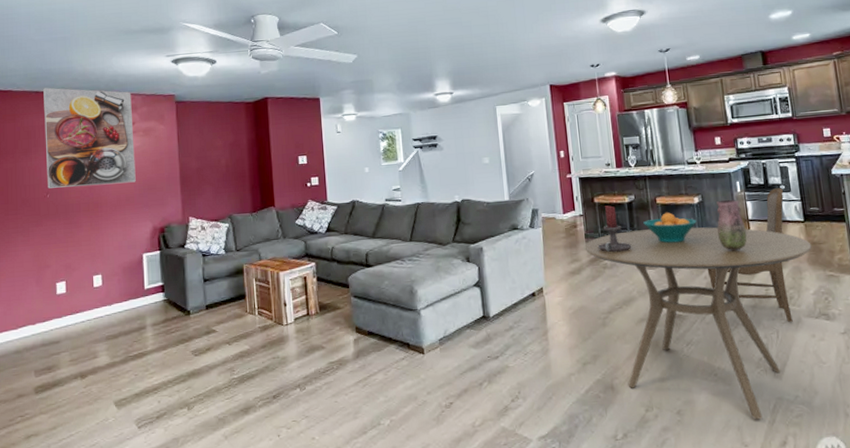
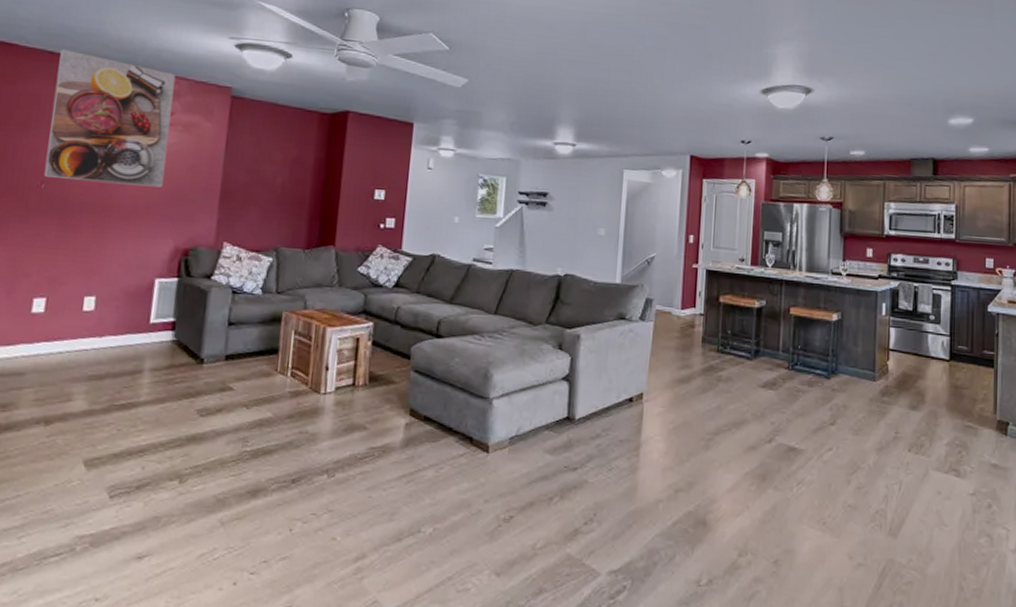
dining table: present [584,227,812,420] -> none [699,341,953,582]
candle holder: present [597,205,632,253] -> none [714,308,754,365]
fruit bowl: present [643,212,697,243] -> none [771,326,831,364]
dining chair: present [707,188,793,323] -> none [834,317,932,475]
vase: present [716,199,747,251] -> none [853,321,885,383]

